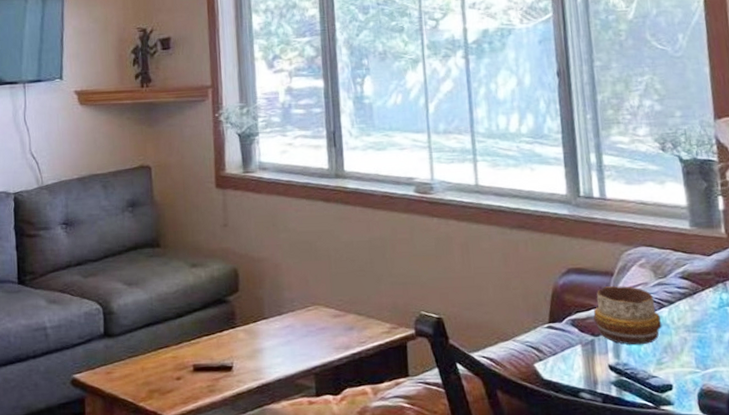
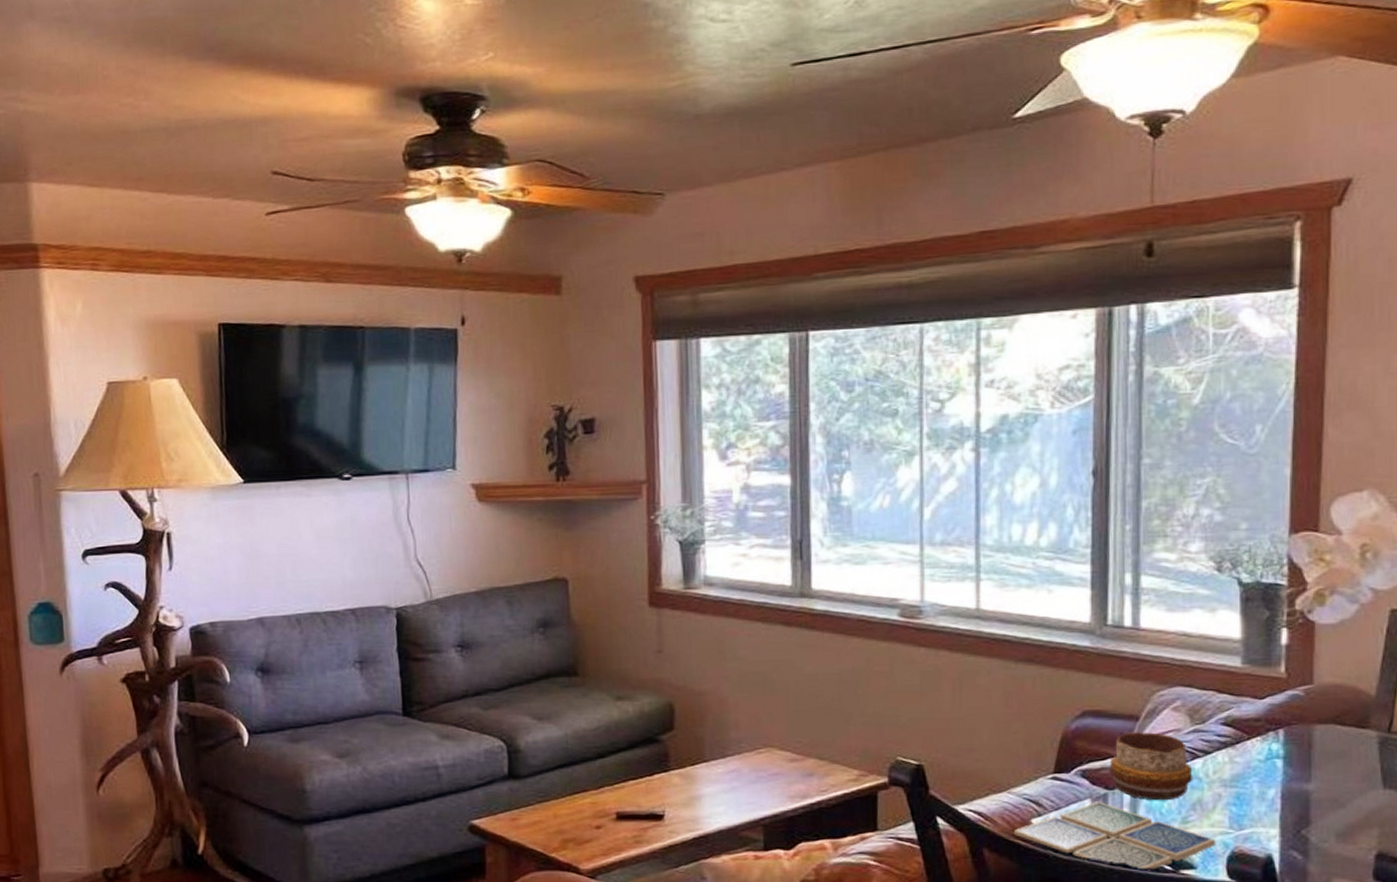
drink coaster: none [520,347,687,408] -> present [1013,802,1215,871]

